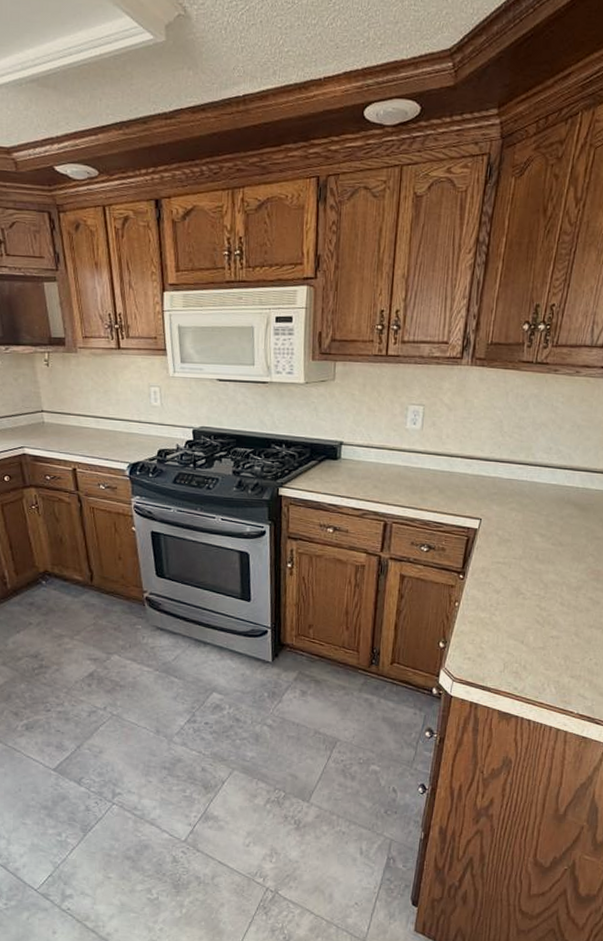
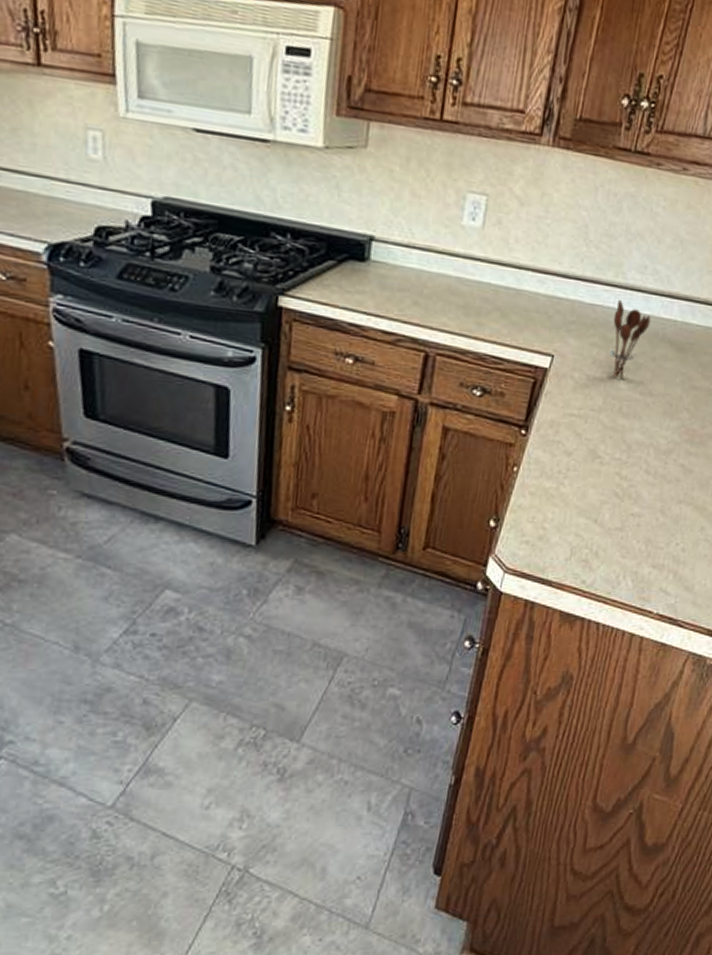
utensil holder: none [526,474,557,534] -> present [609,299,651,379]

